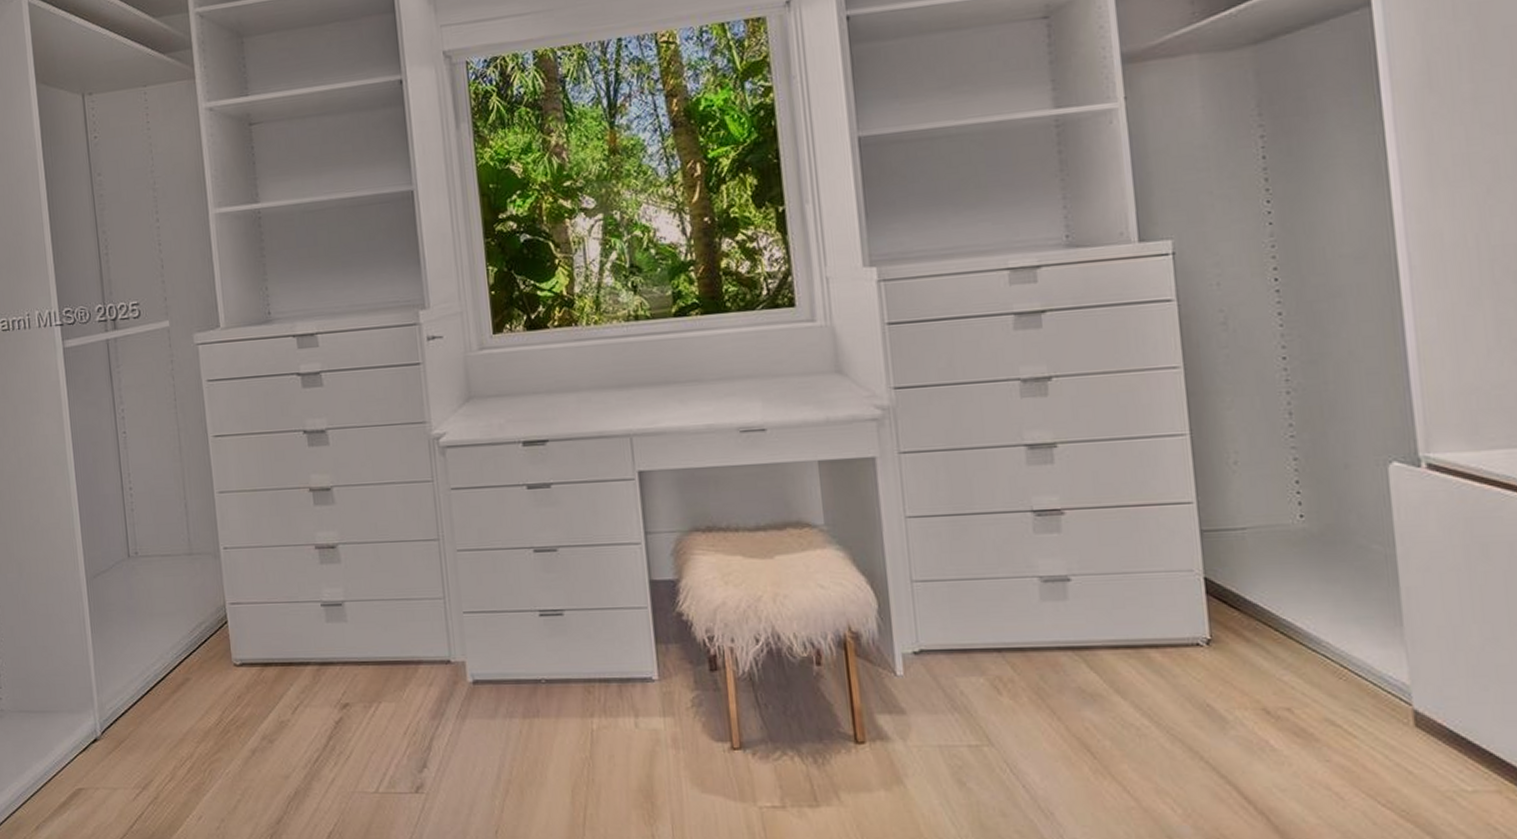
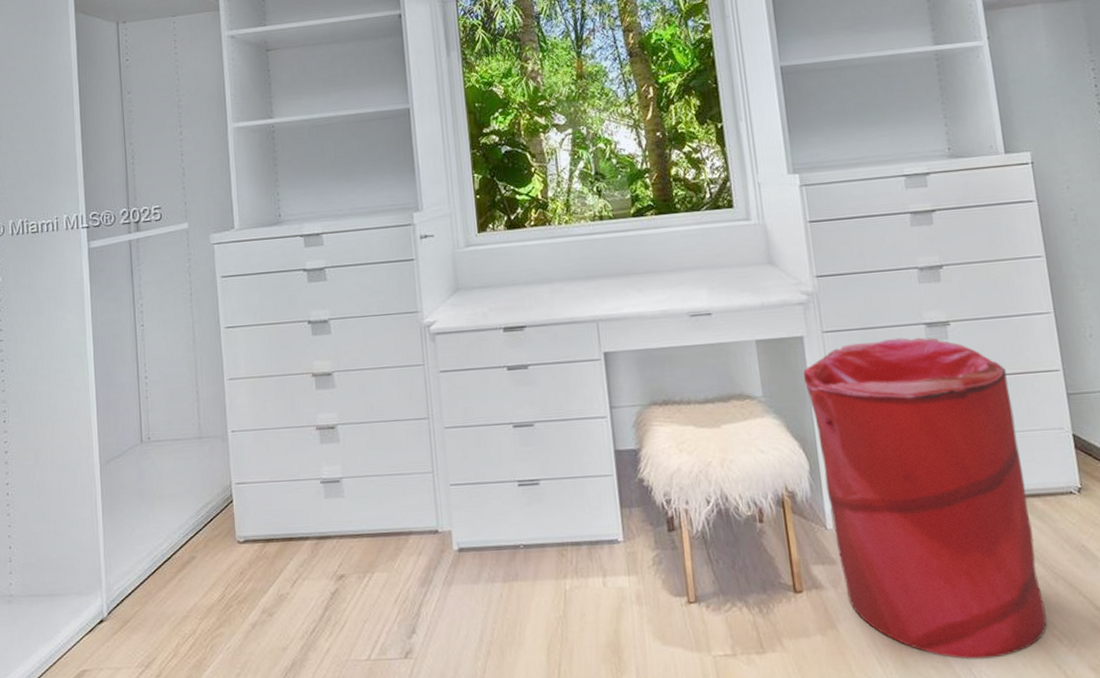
laundry hamper: none [874,460,1158,825] -> present [803,337,1048,660]

